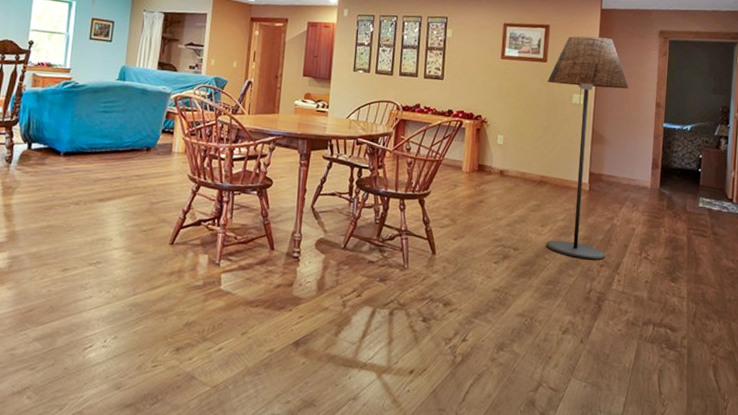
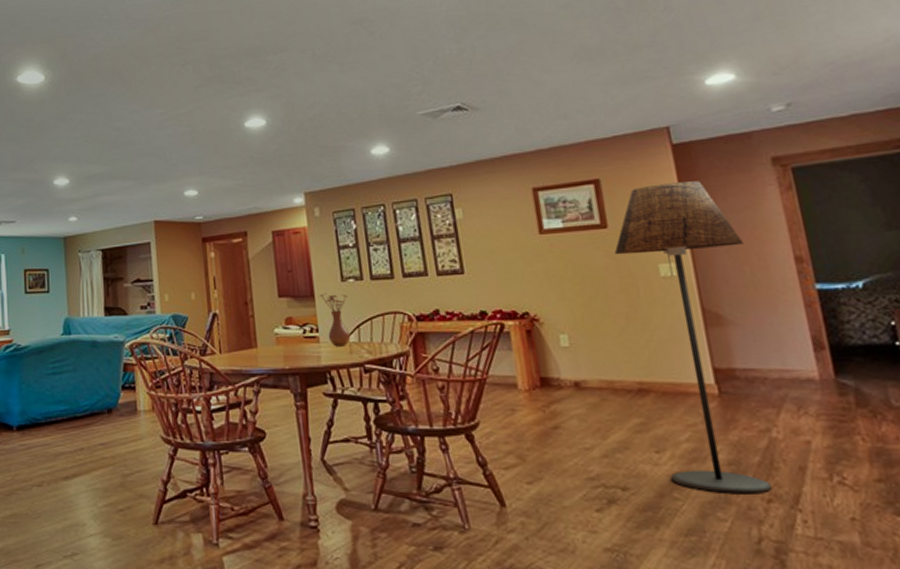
vase: none [333,78,356,122] -> present [318,293,351,347]

